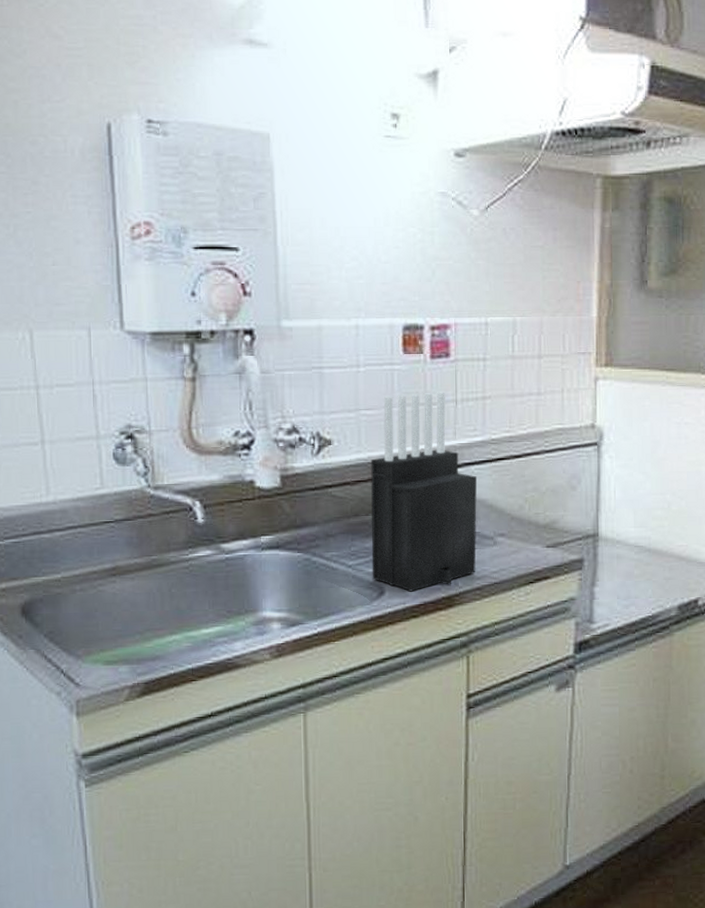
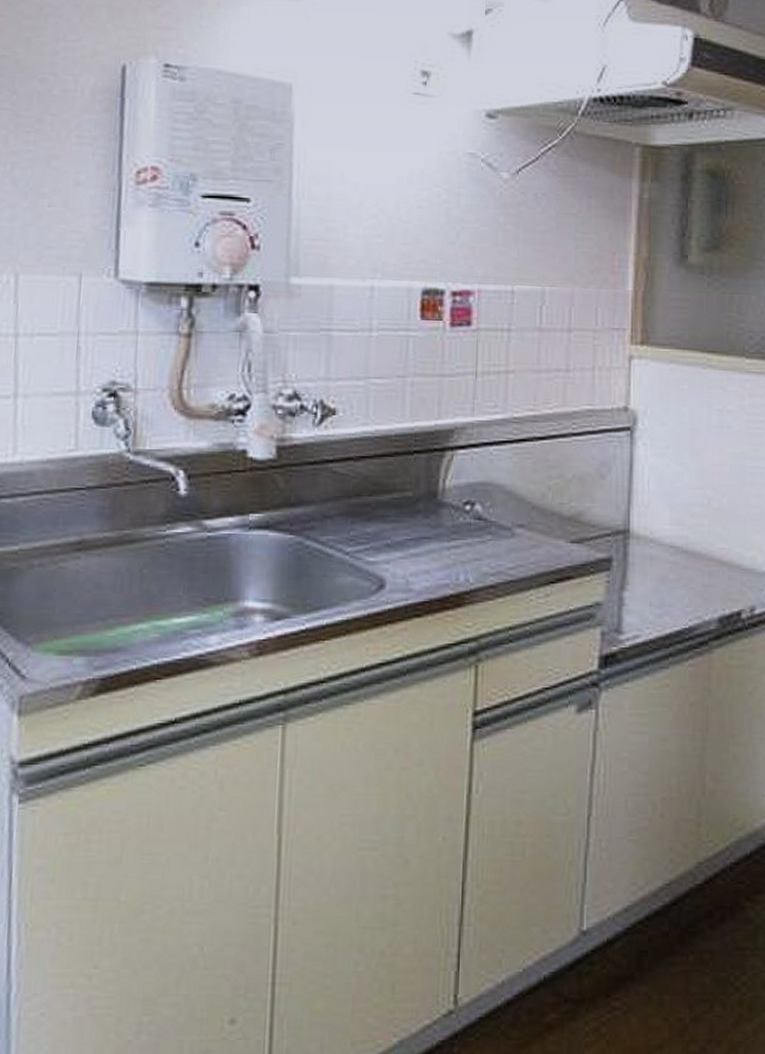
knife block: present [371,392,478,592] -> none [371,363,496,586]

